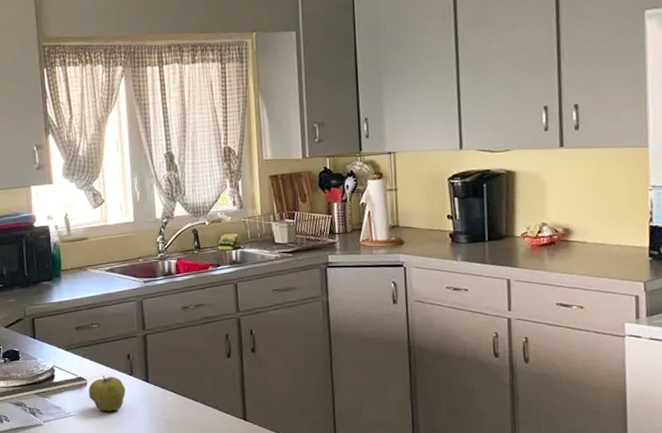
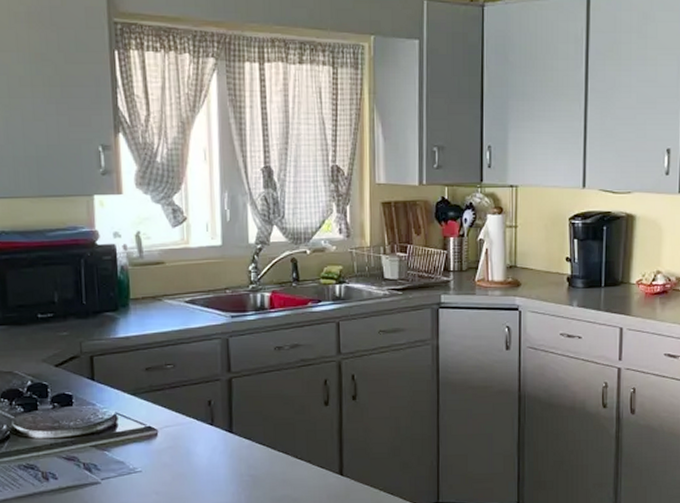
apple: present [88,375,126,412] -> none [159,424,205,467]

